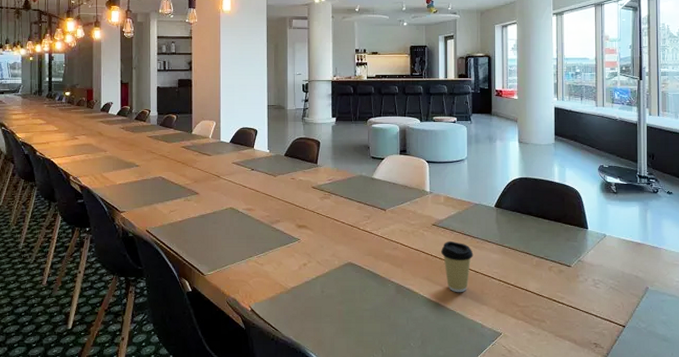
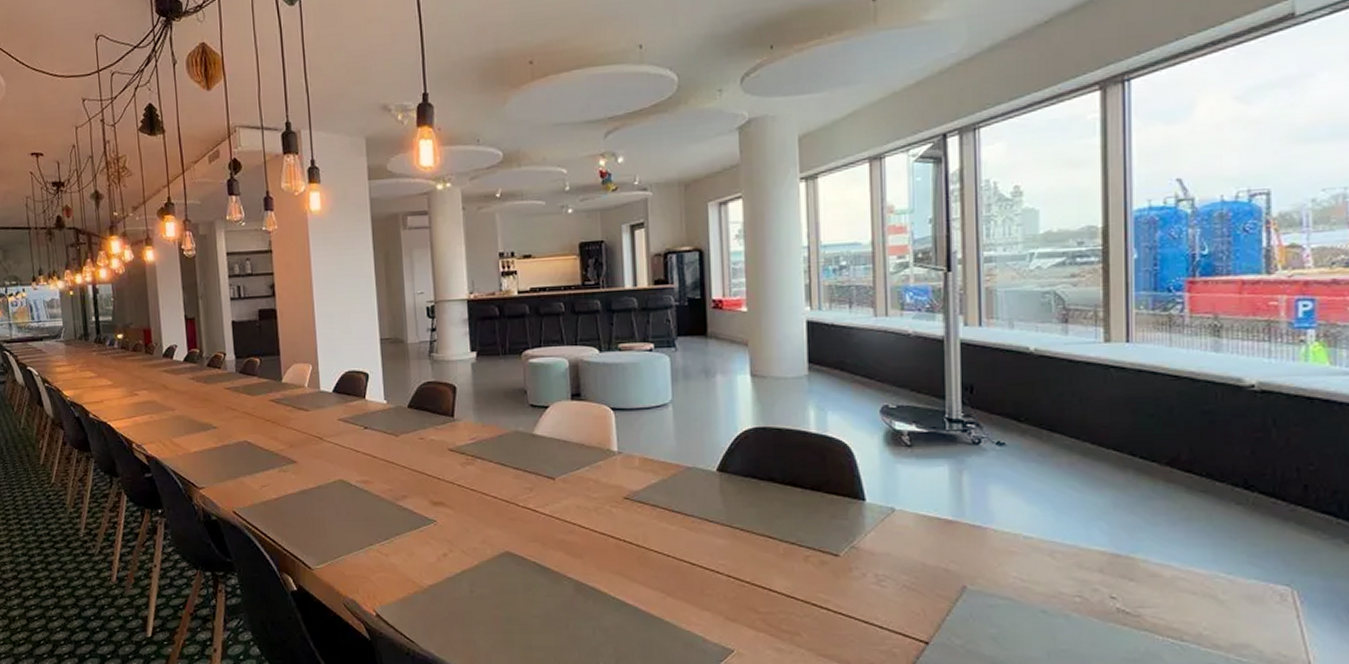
coffee cup: present [441,240,474,293] -> none [638,520,687,594]

